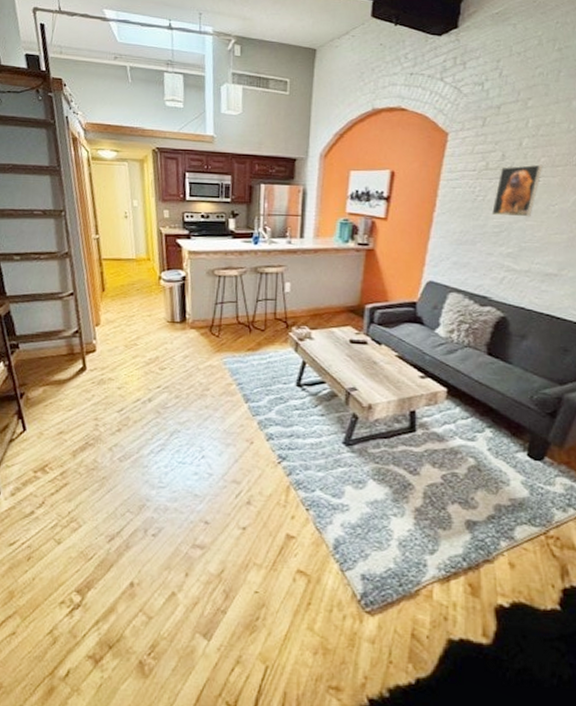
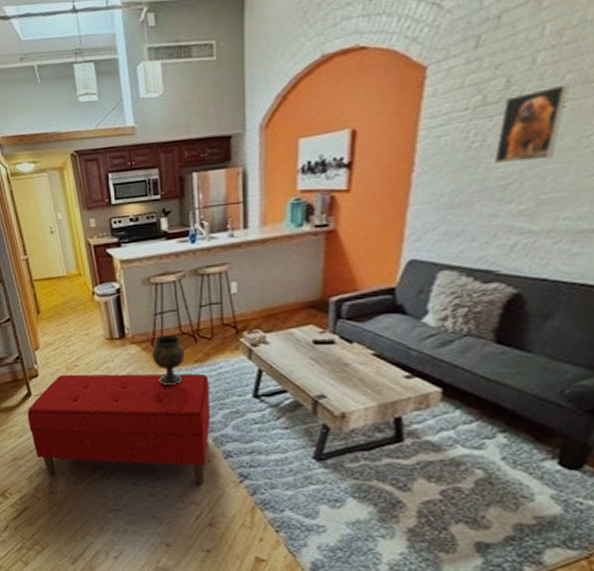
bench: none [79,352,260,465] -> present [27,373,210,485]
goblet: none [209,322,240,370] -> present [152,334,185,386]

